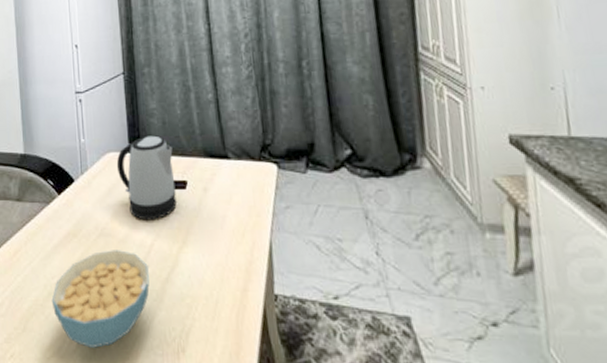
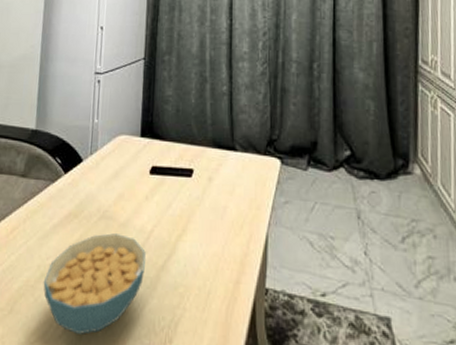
kettle: present [116,135,177,221] -> none [126,121,183,206]

